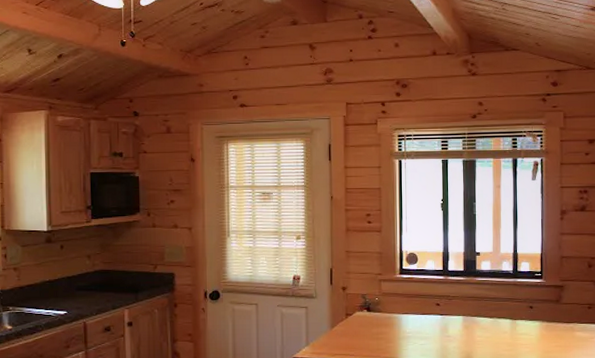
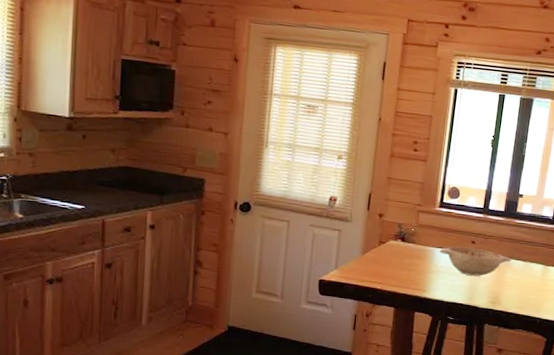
decorative bowl: none [405,310,479,338] -> present [439,246,512,276]

